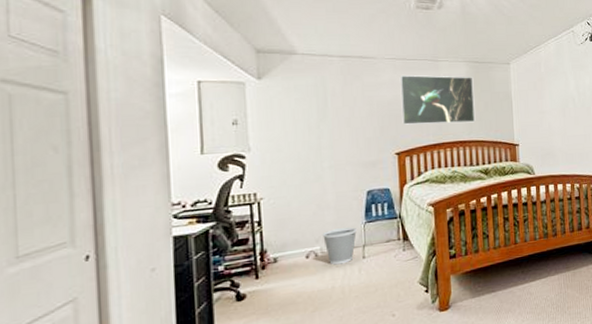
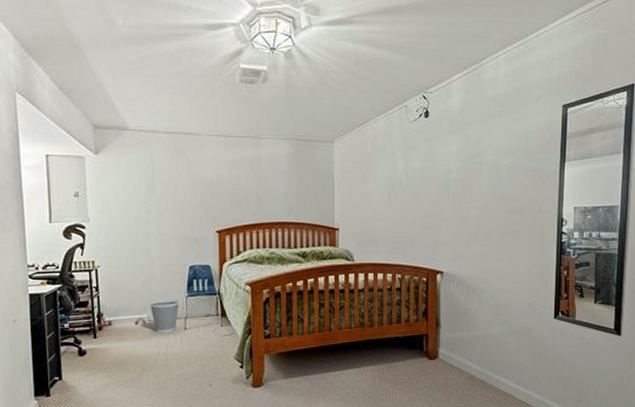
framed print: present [399,75,476,125] -> none [222,153,296,204]

